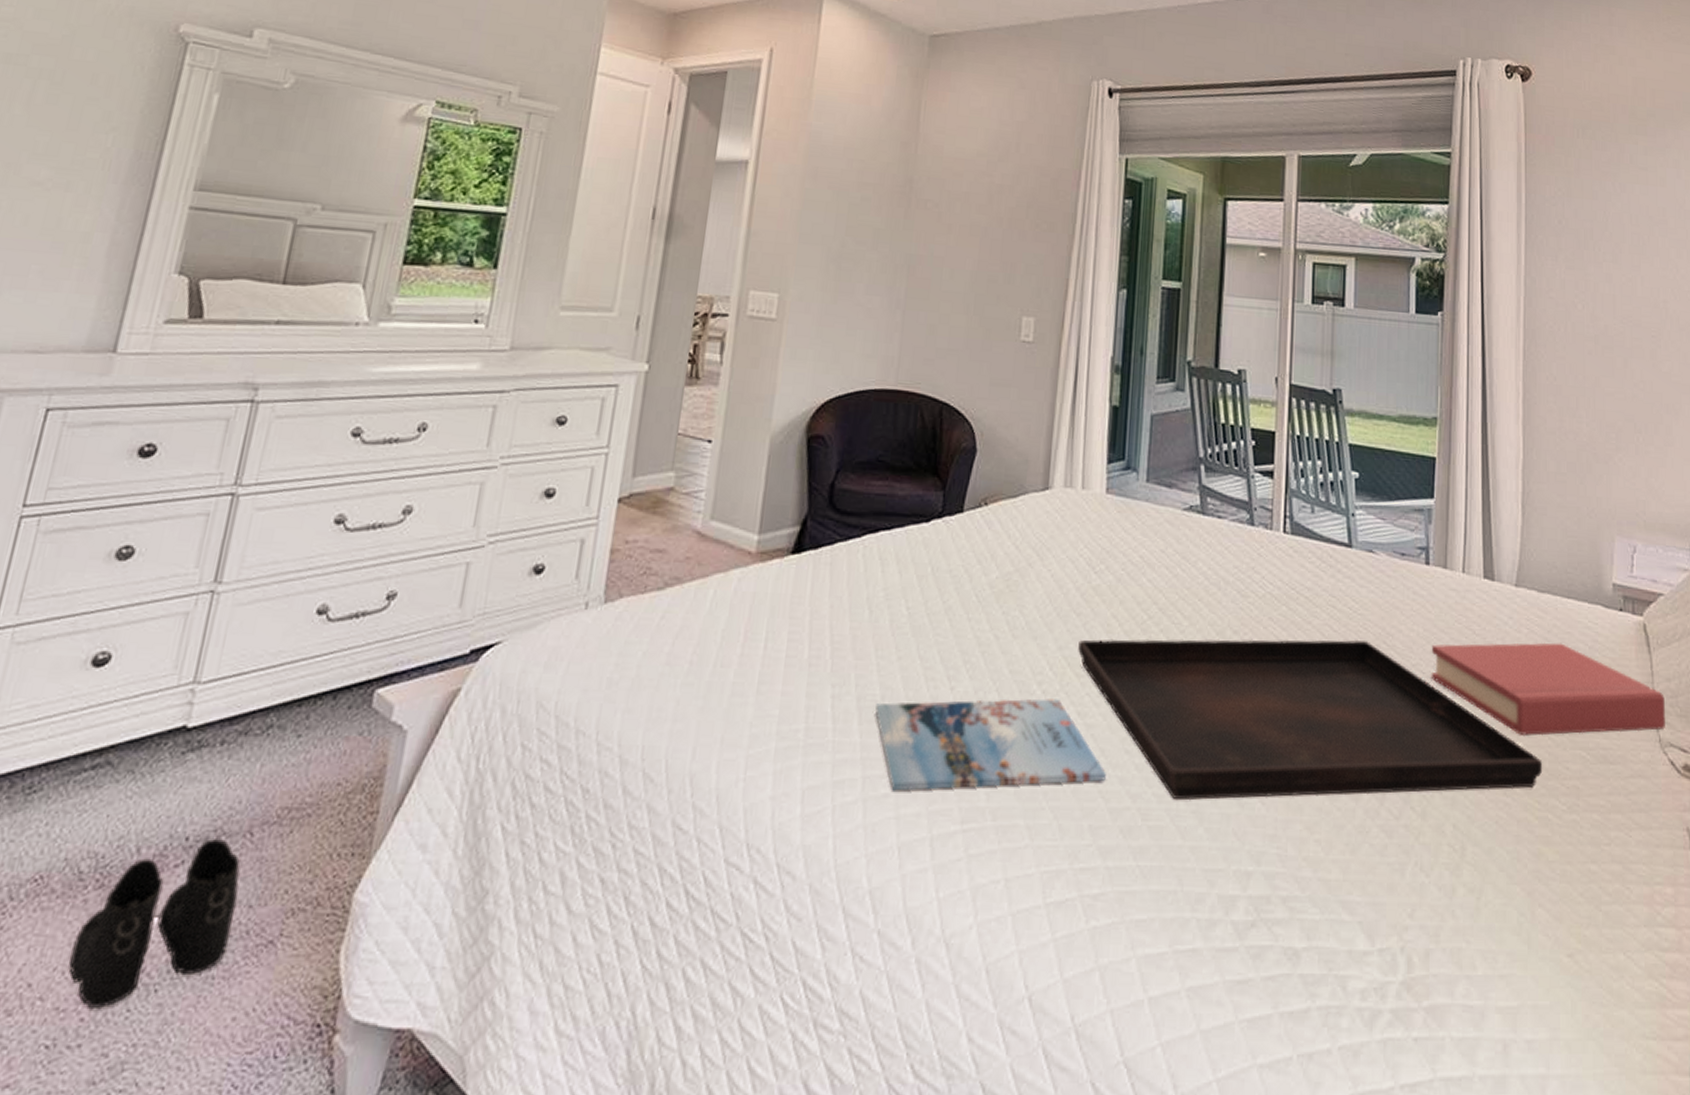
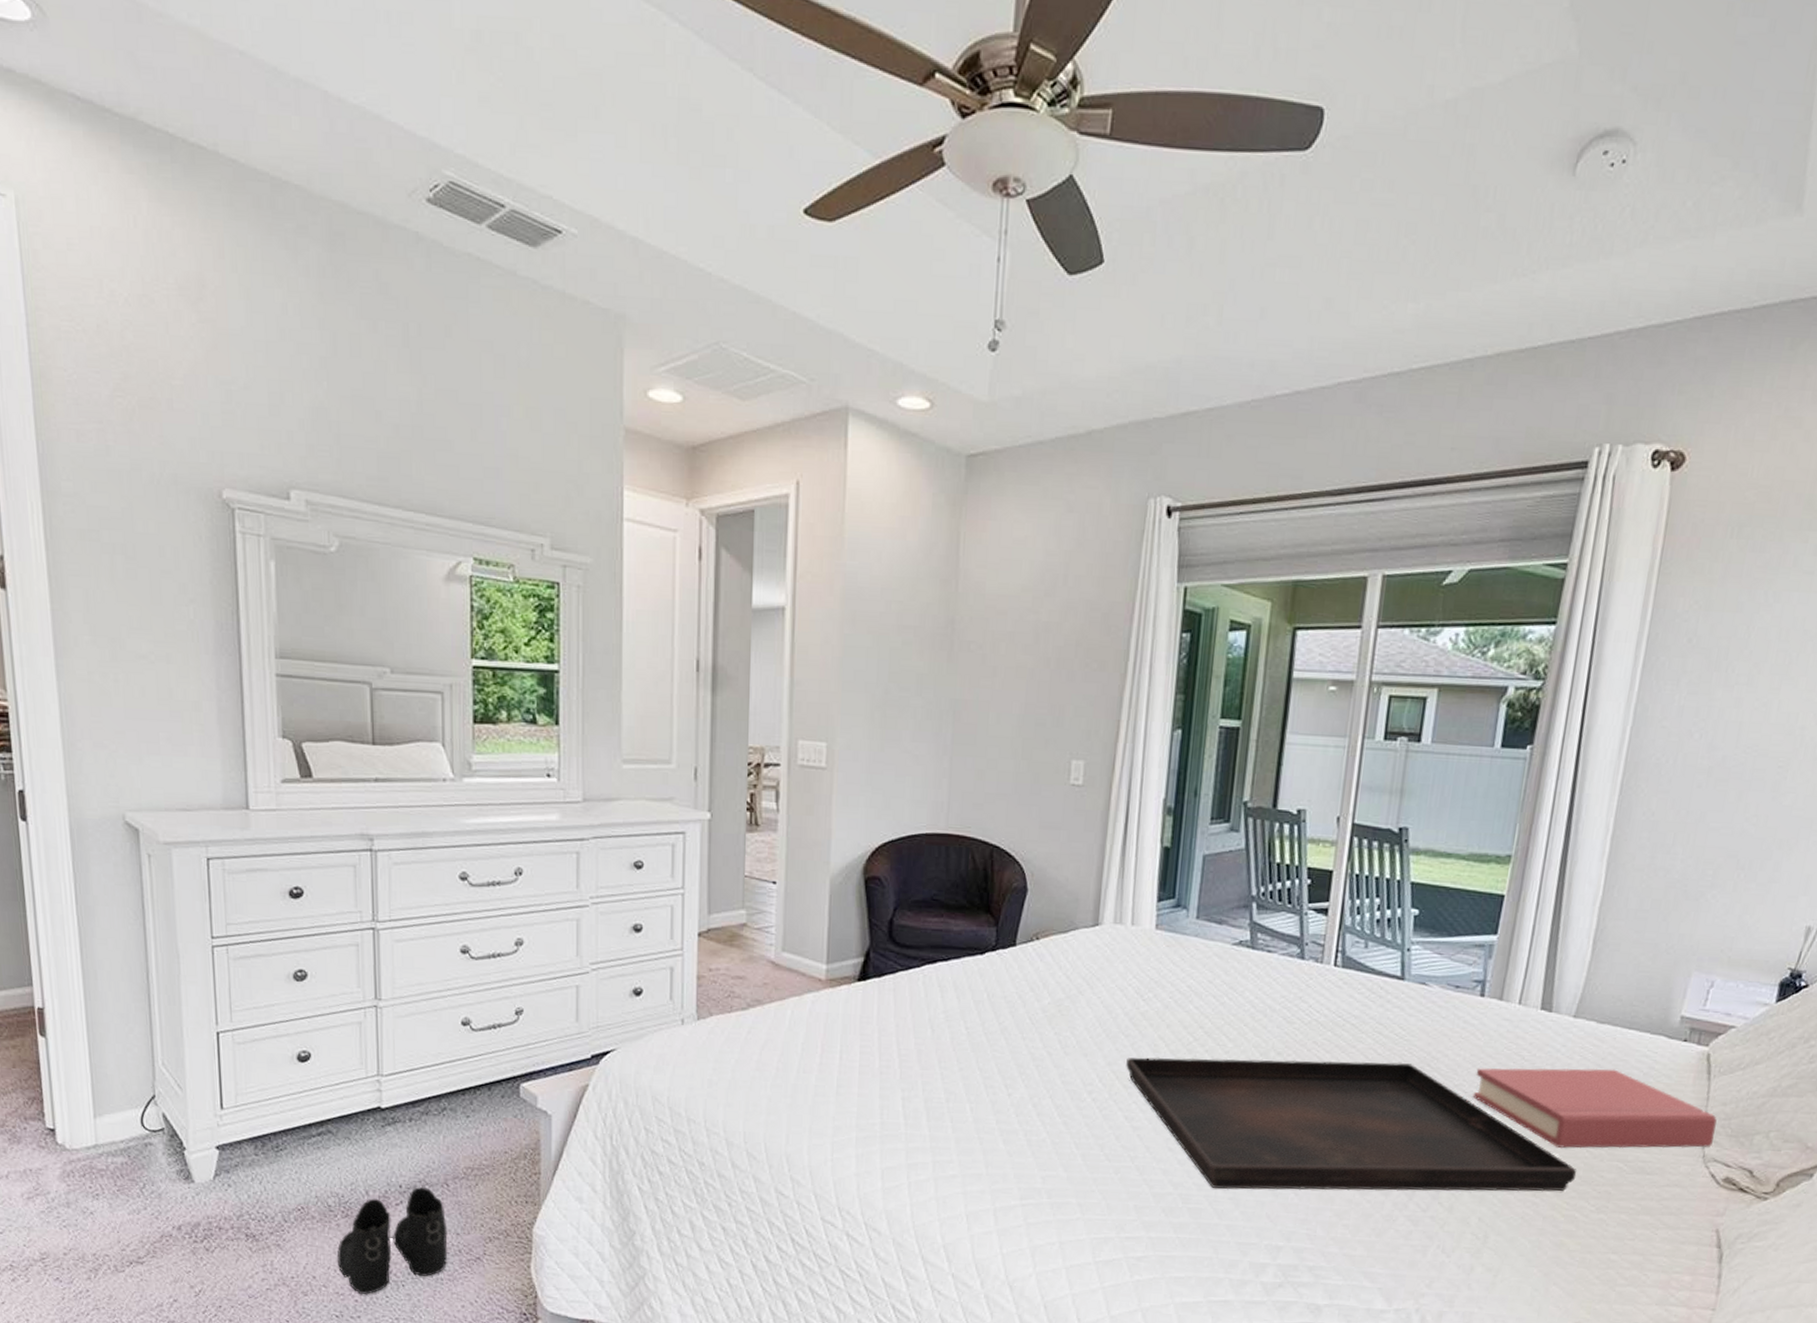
magazine: present [875,698,1106,791] -> none [941,1104,1151,1173]

